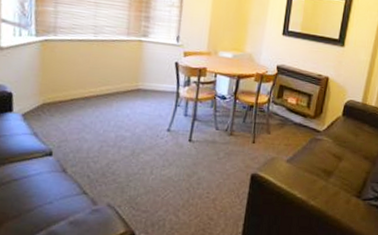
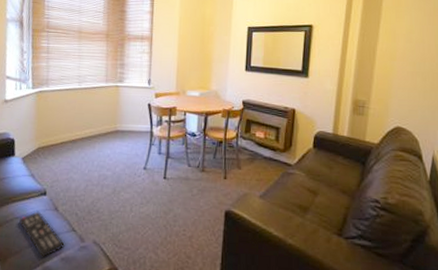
remote control: none [18,173,74,223] -> present [19,211,65,259]

